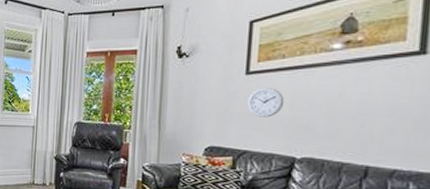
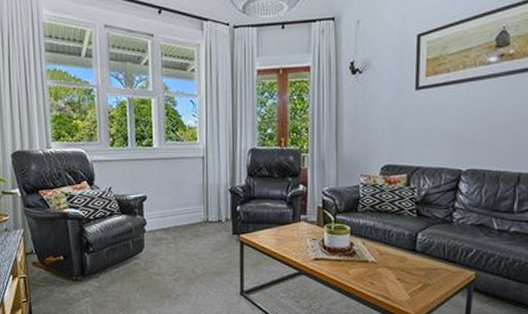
wall clock: present [248,88,285,118] -> none [419,102,451,132]

